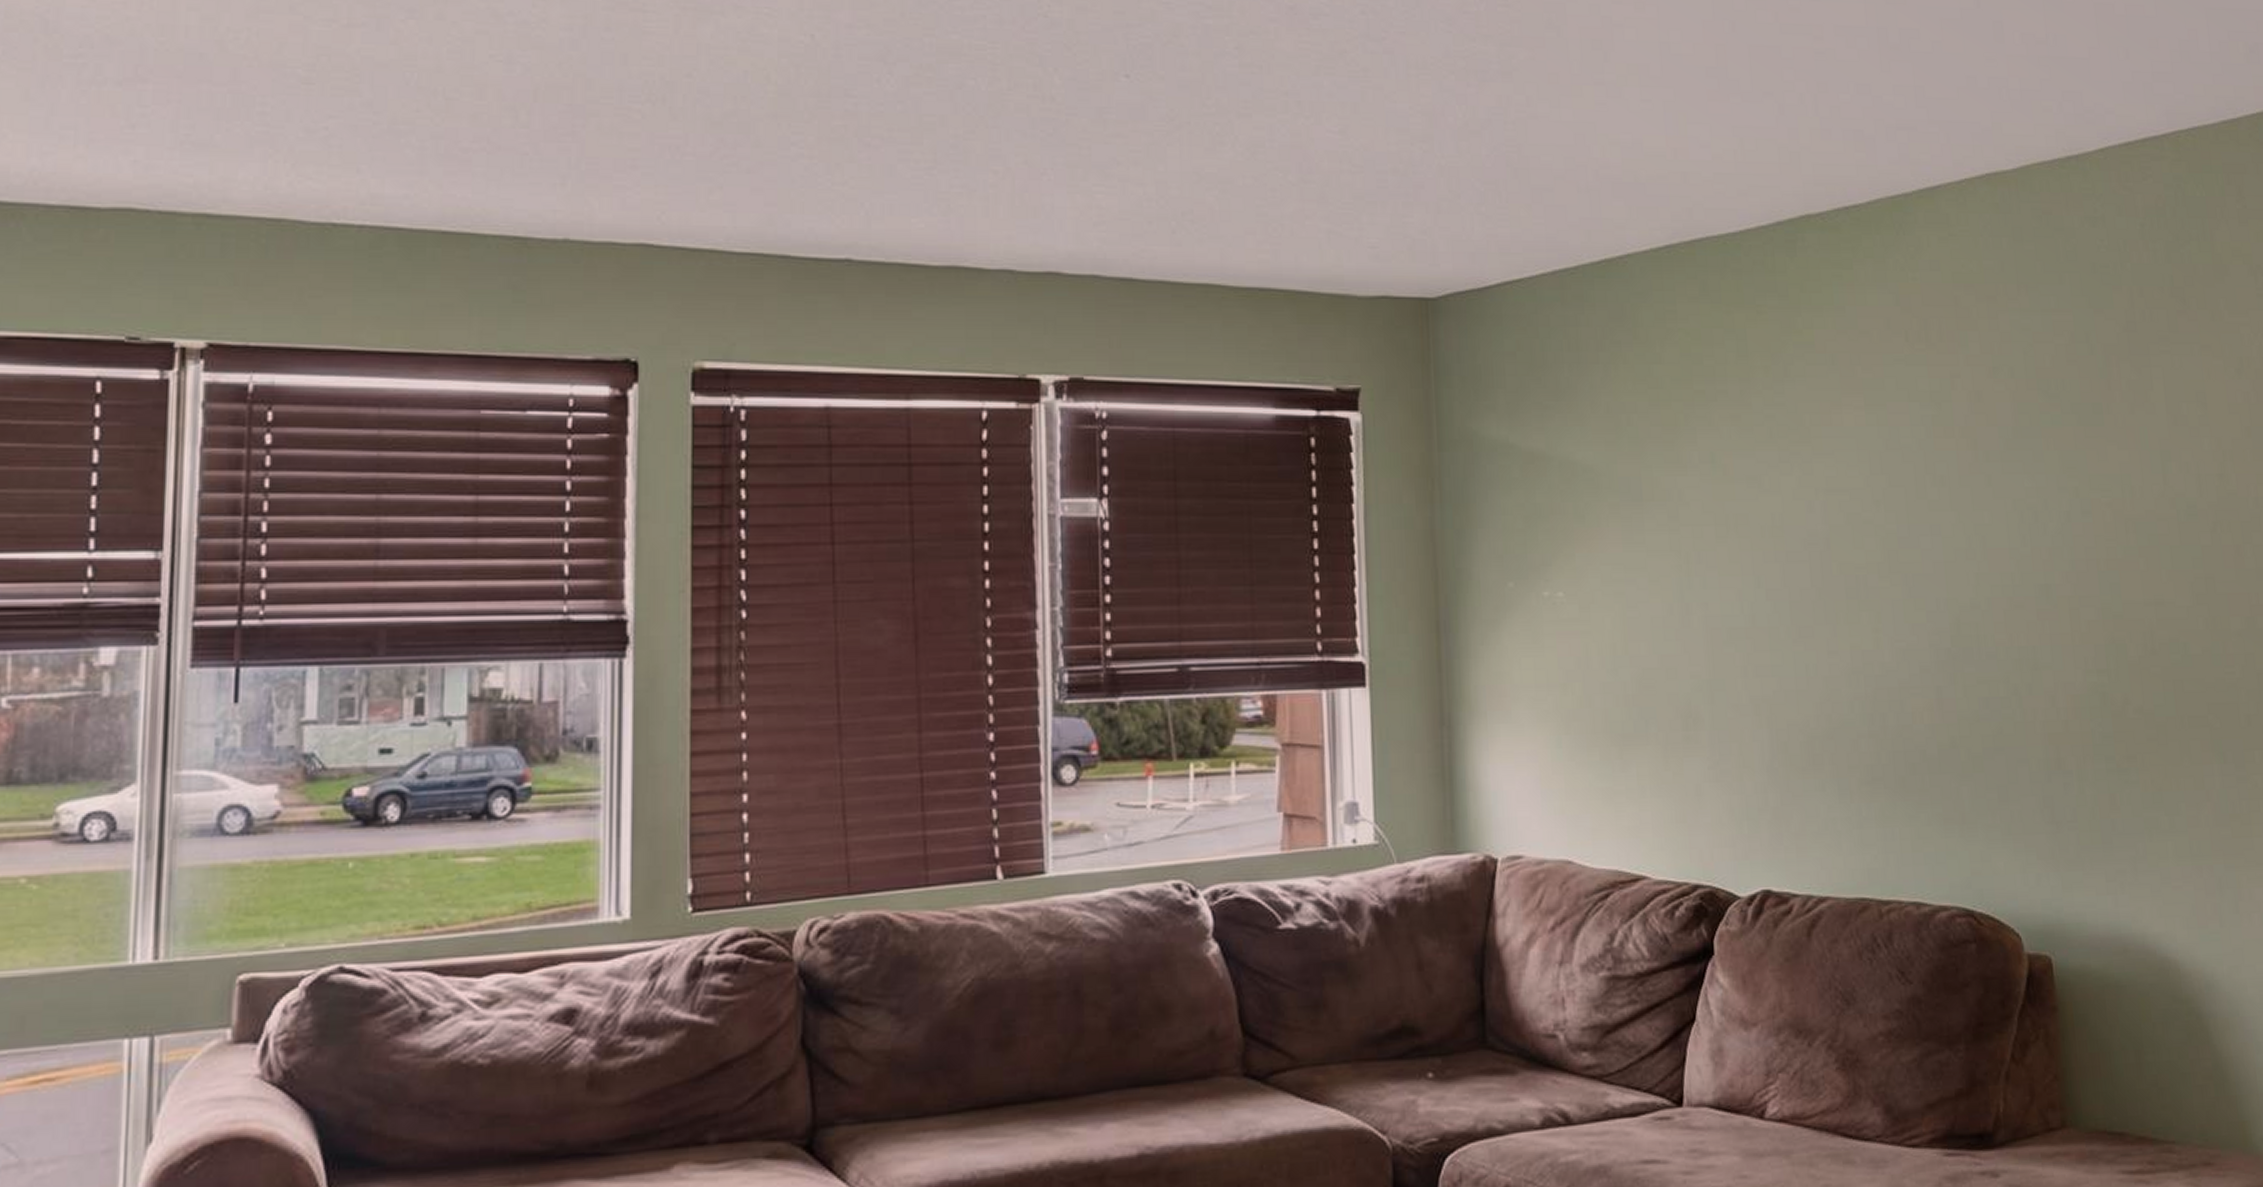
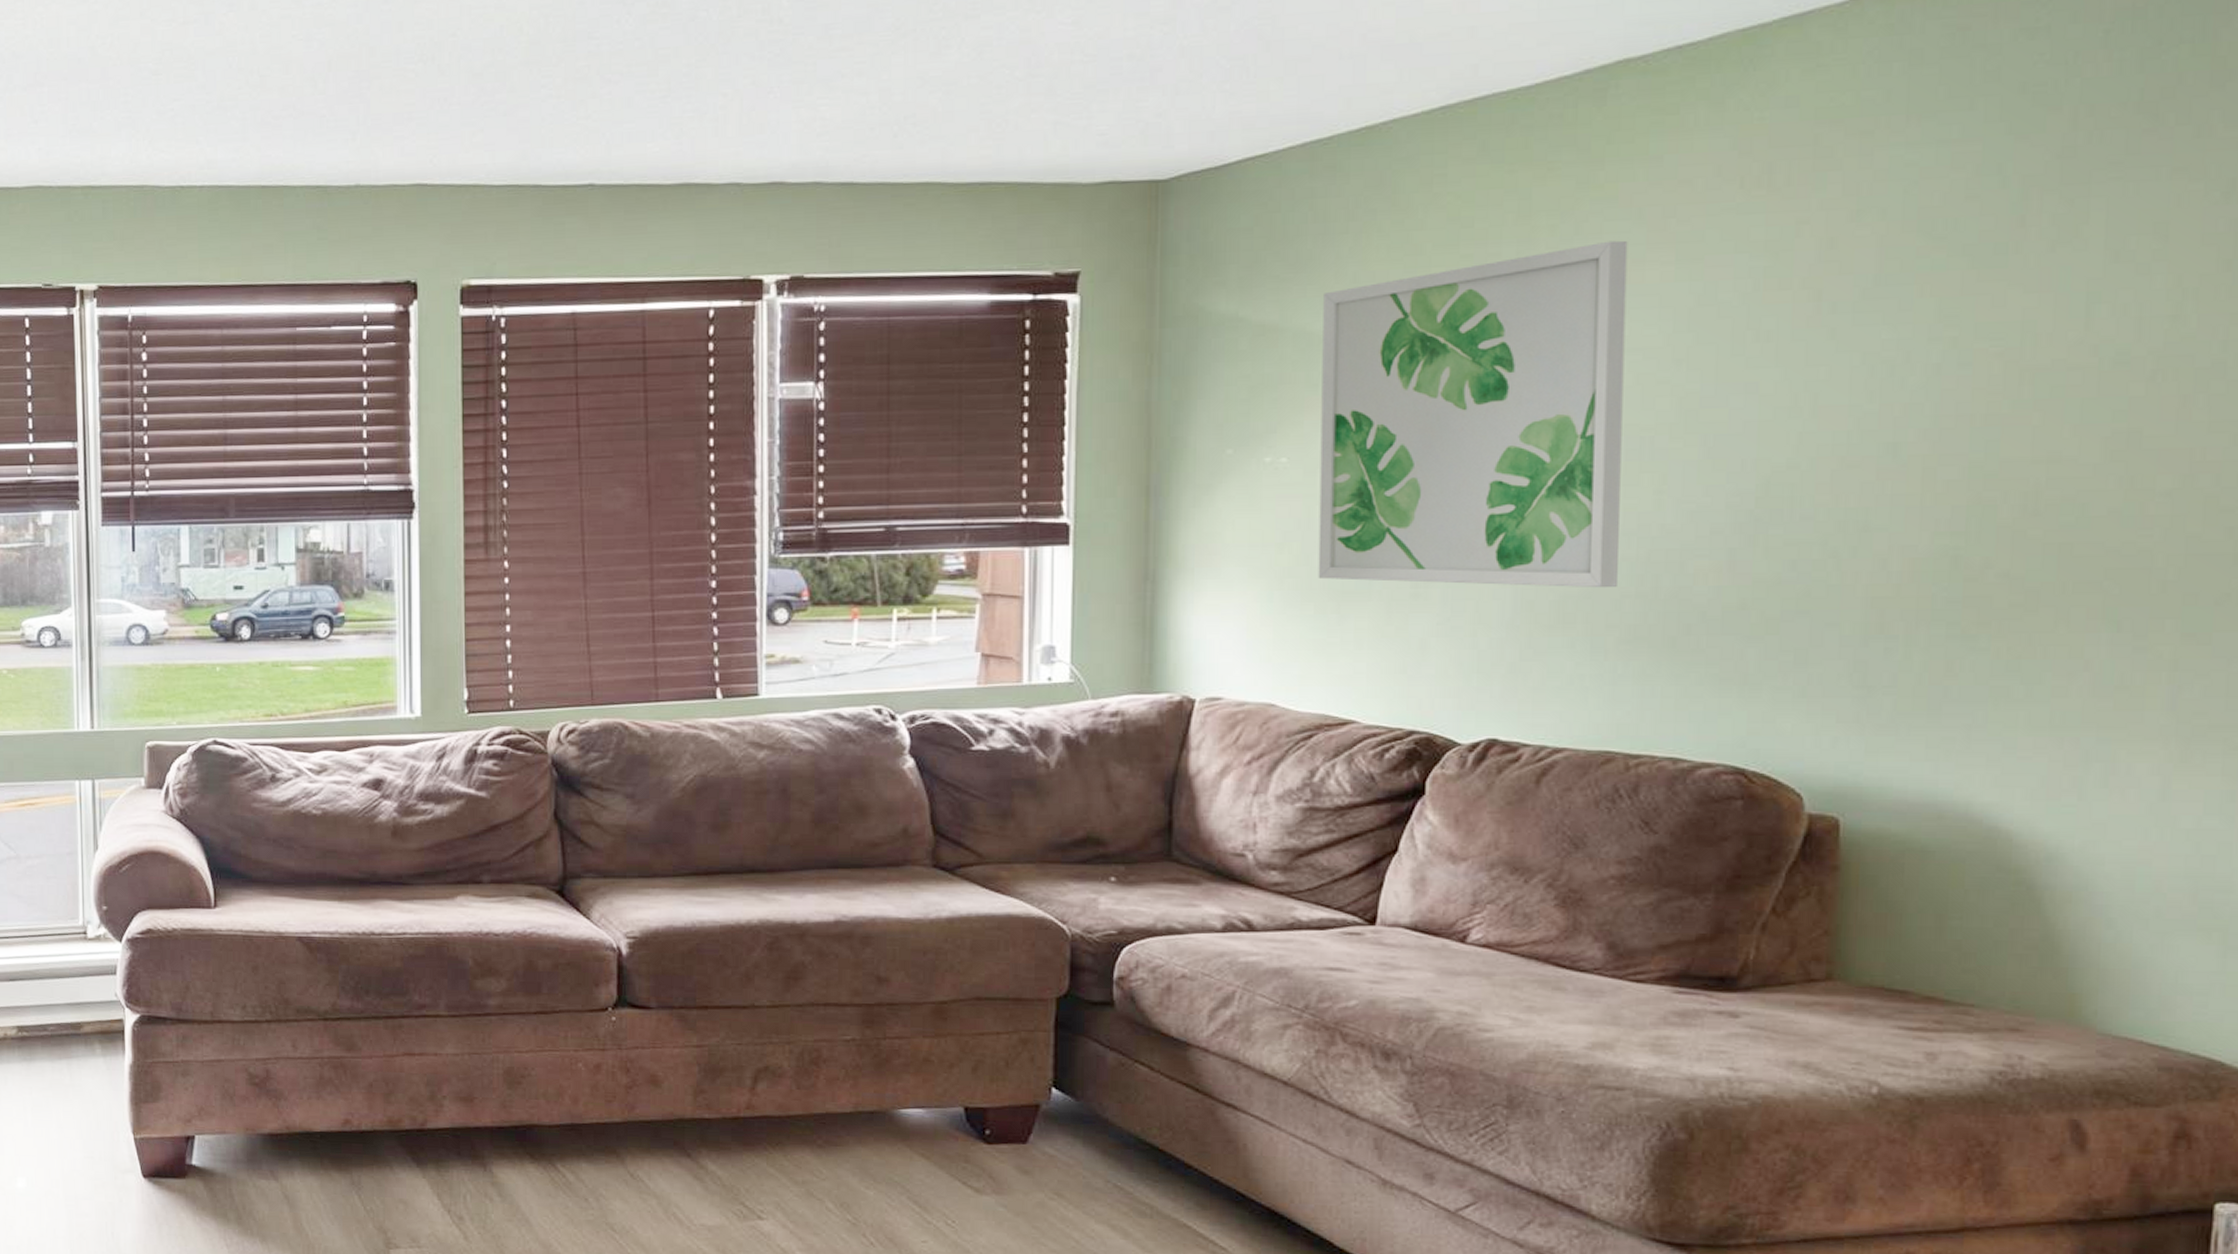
wall art: none [1582,384,1853,728] -> present [1318,240,1628,588]

